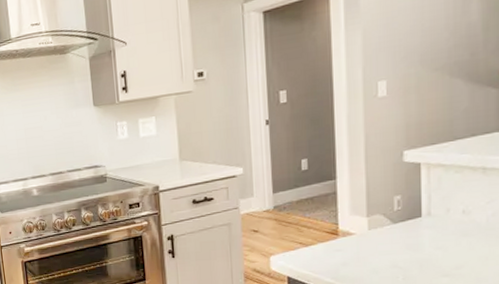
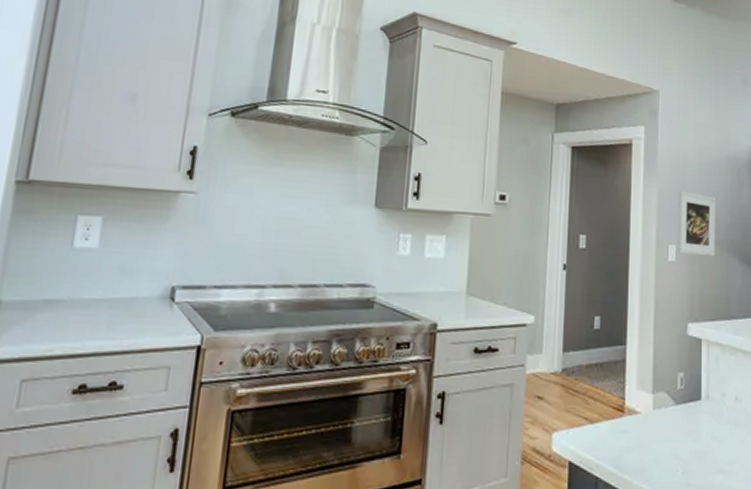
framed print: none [387,22,436,88] -> present [677,191,716,256]

